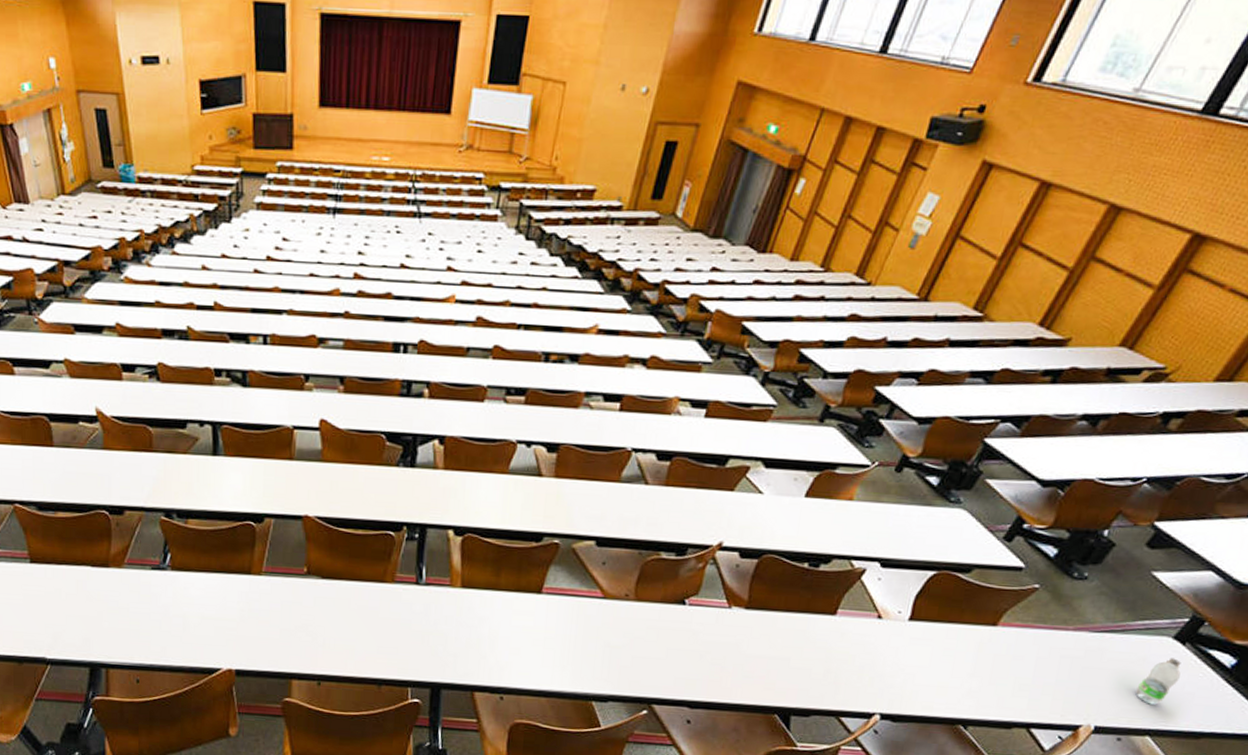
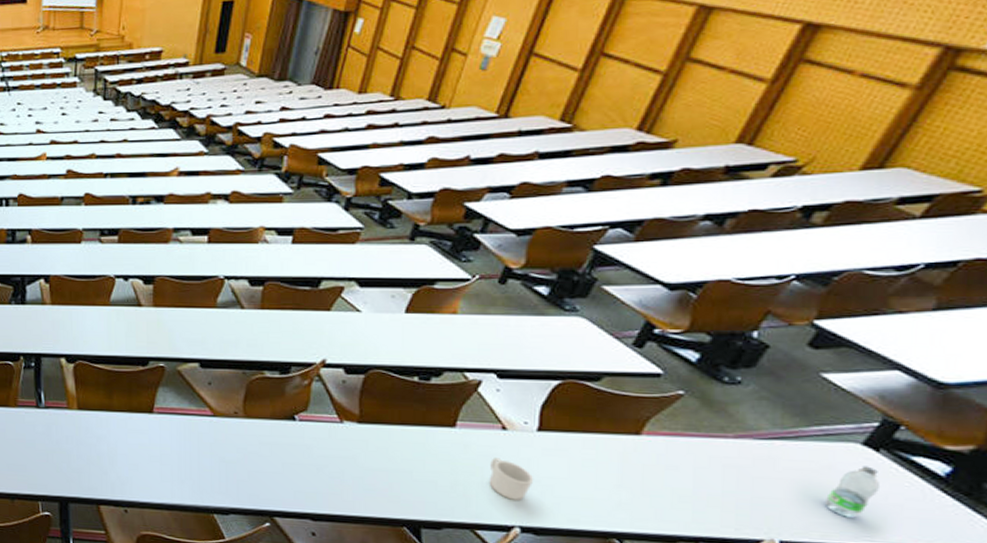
mug: none [858,646,899,688] -> present [489,458,534,500]

